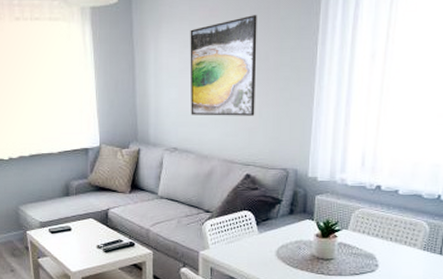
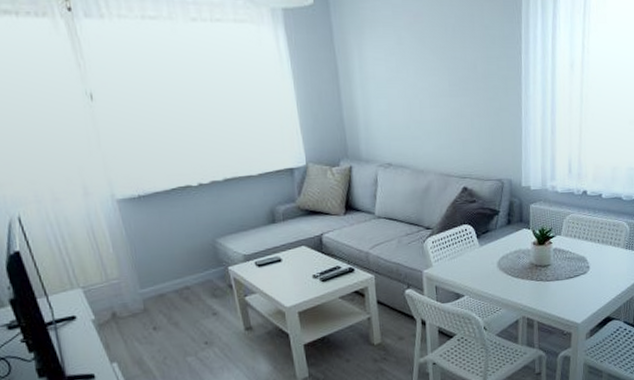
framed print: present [190,15,257,116] -> none [395,22,467,128]

